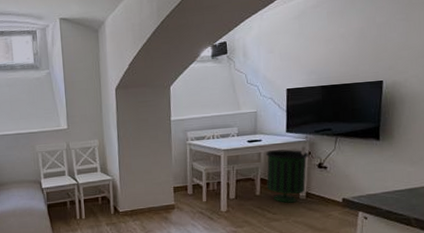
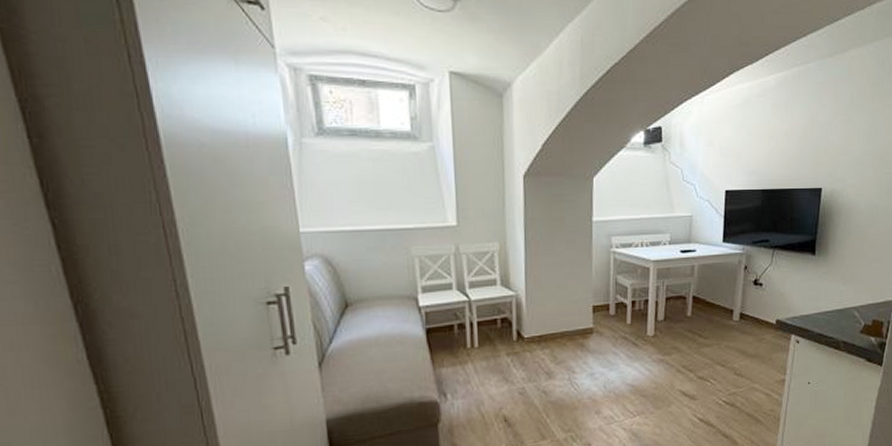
trash can: present [266,149,309,203] -> none [699,262,745,326]

